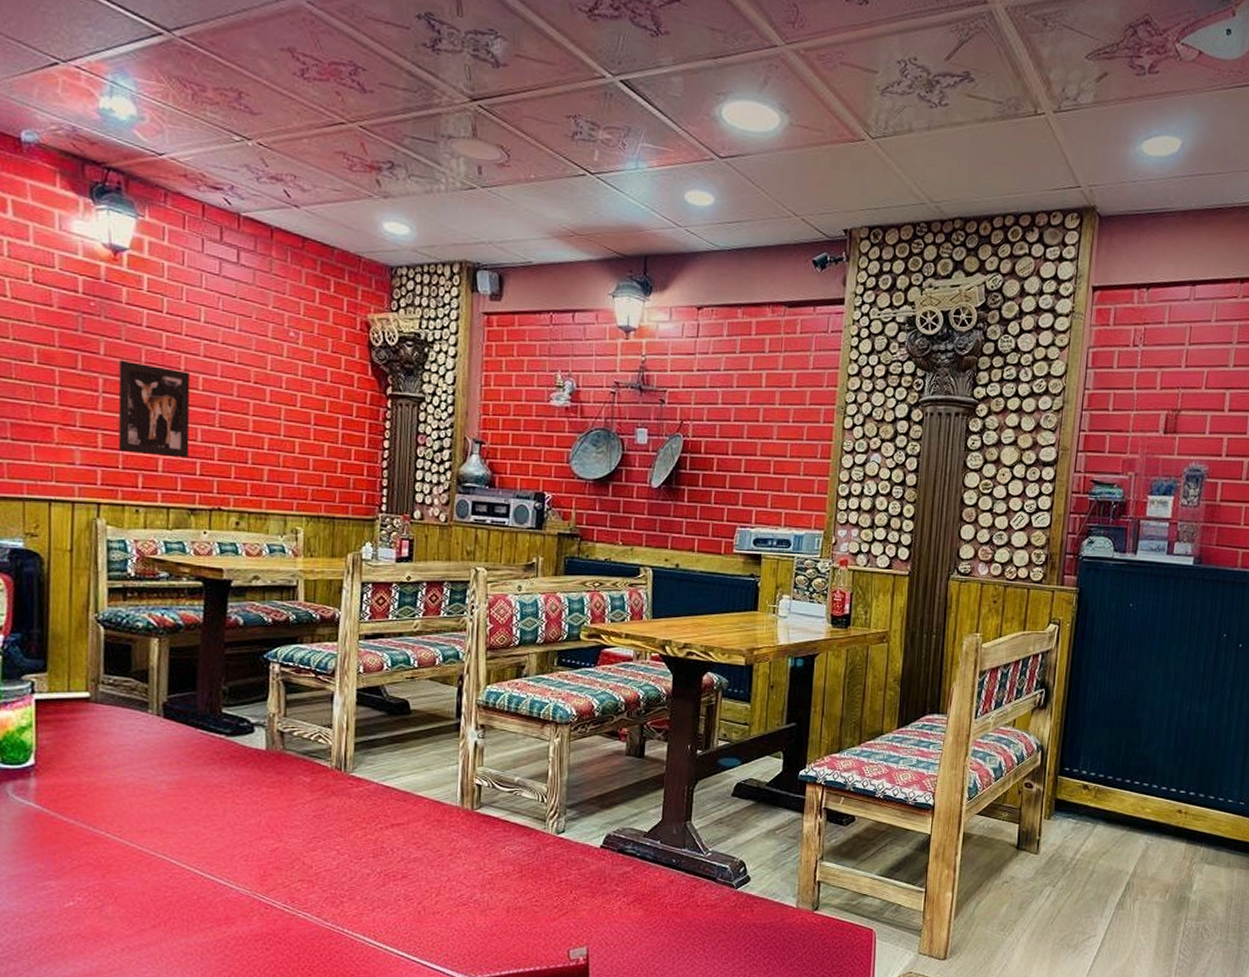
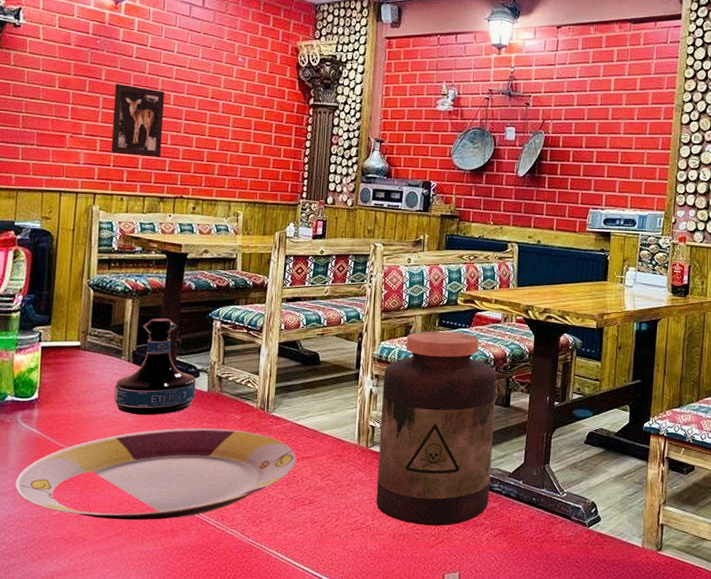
plate: none [9,794,384,909] -> present [15,428,296,521]
tequila bottle: none [140,661,250,782] -> present [114,318,196,416]
jar: none [485,671,628,896] -> present [376,331,496,526]

